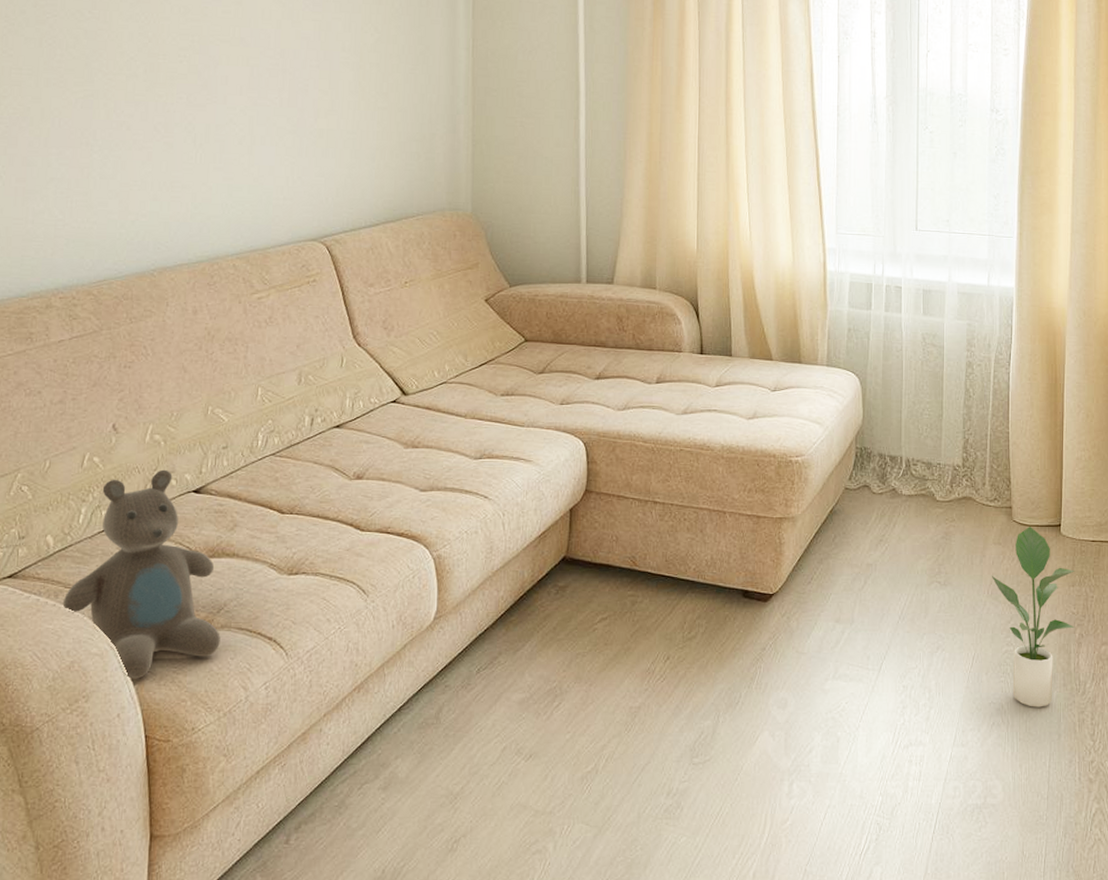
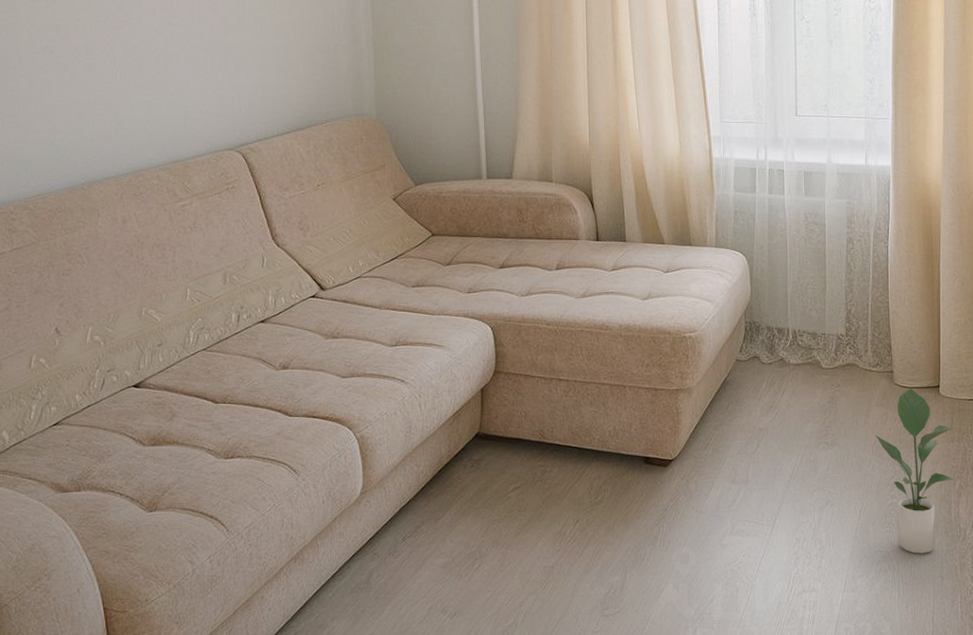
stuffed animal: present [62,469,220,679] -> none [21,367,166,558]

